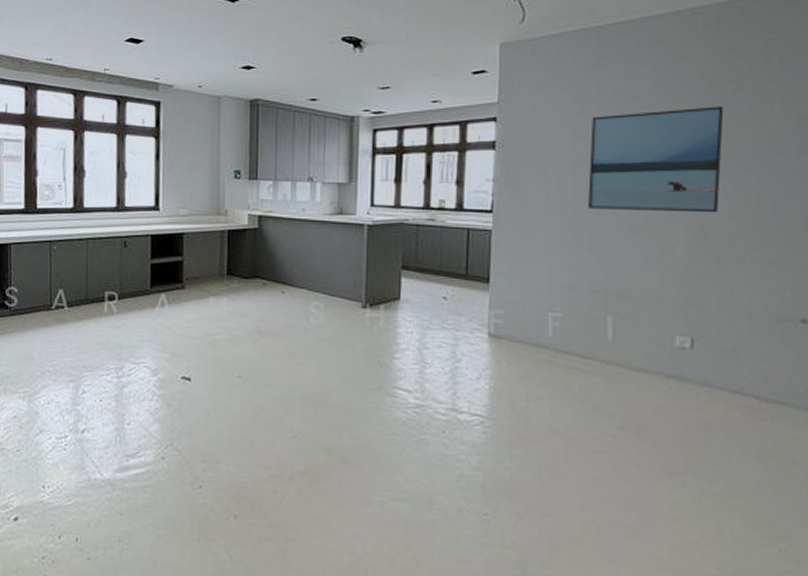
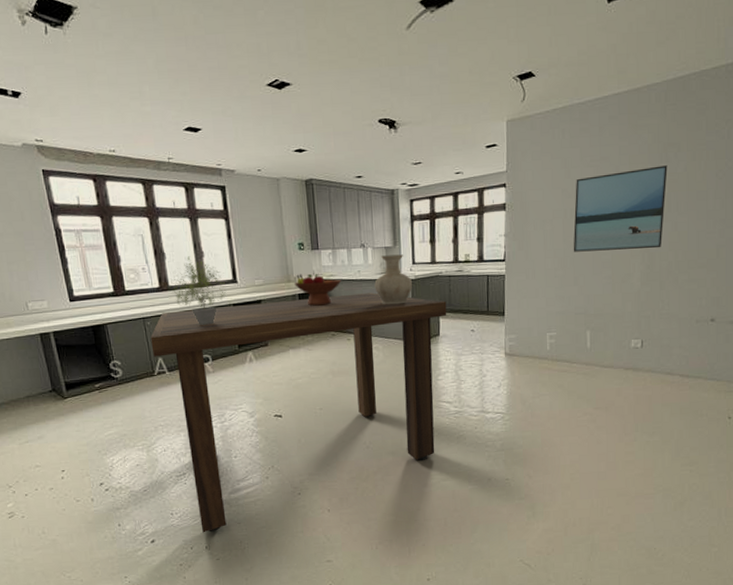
dining table: none [53,236,412,519] -> present [150,292,447,533]
potted plant: none [82,176,146,256] -> present [168,256,227,325]
fruit bowl: none [224,206,281,247] -> present [294,273,342,306]
vase: none [321,193,368,255] -> present [374,254,412,305]

